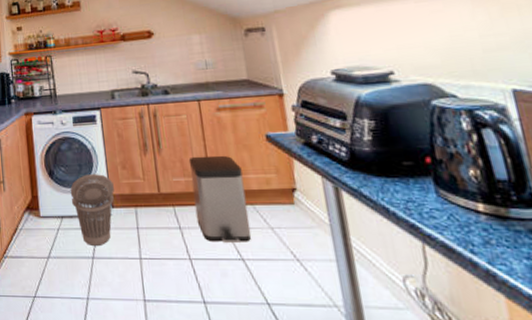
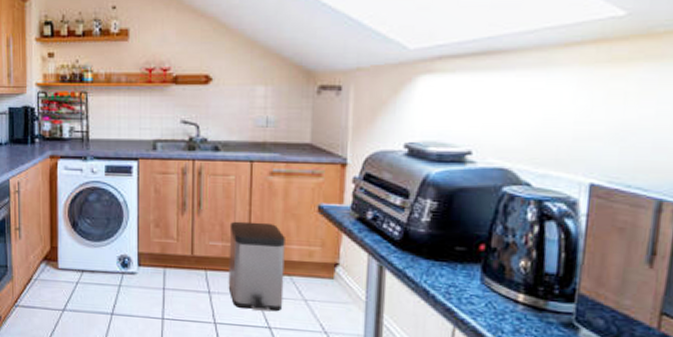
laundry basket: present [70,174,114,245] -> none [94,229,143,303]

